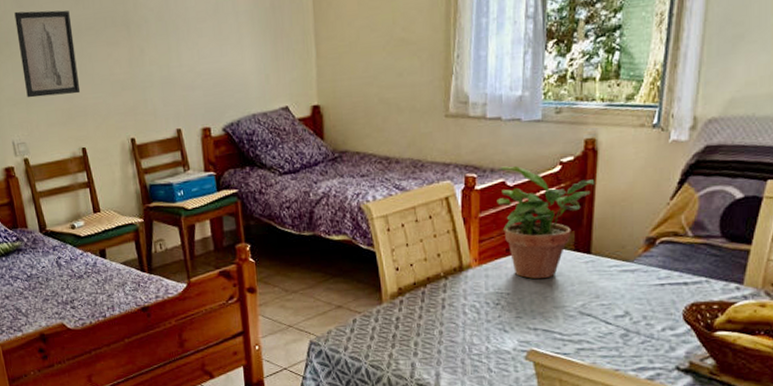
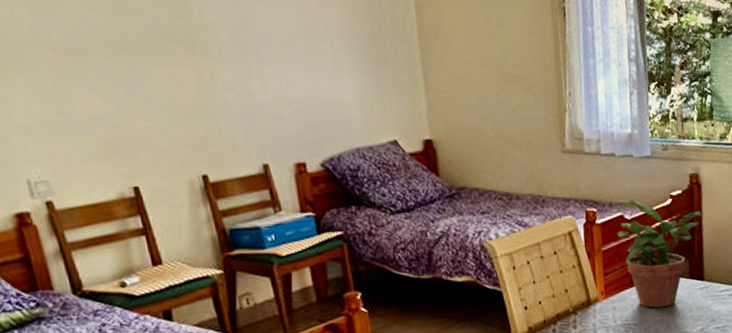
wall art: present [14,10,81,98] -> none [26,18,130,126]

